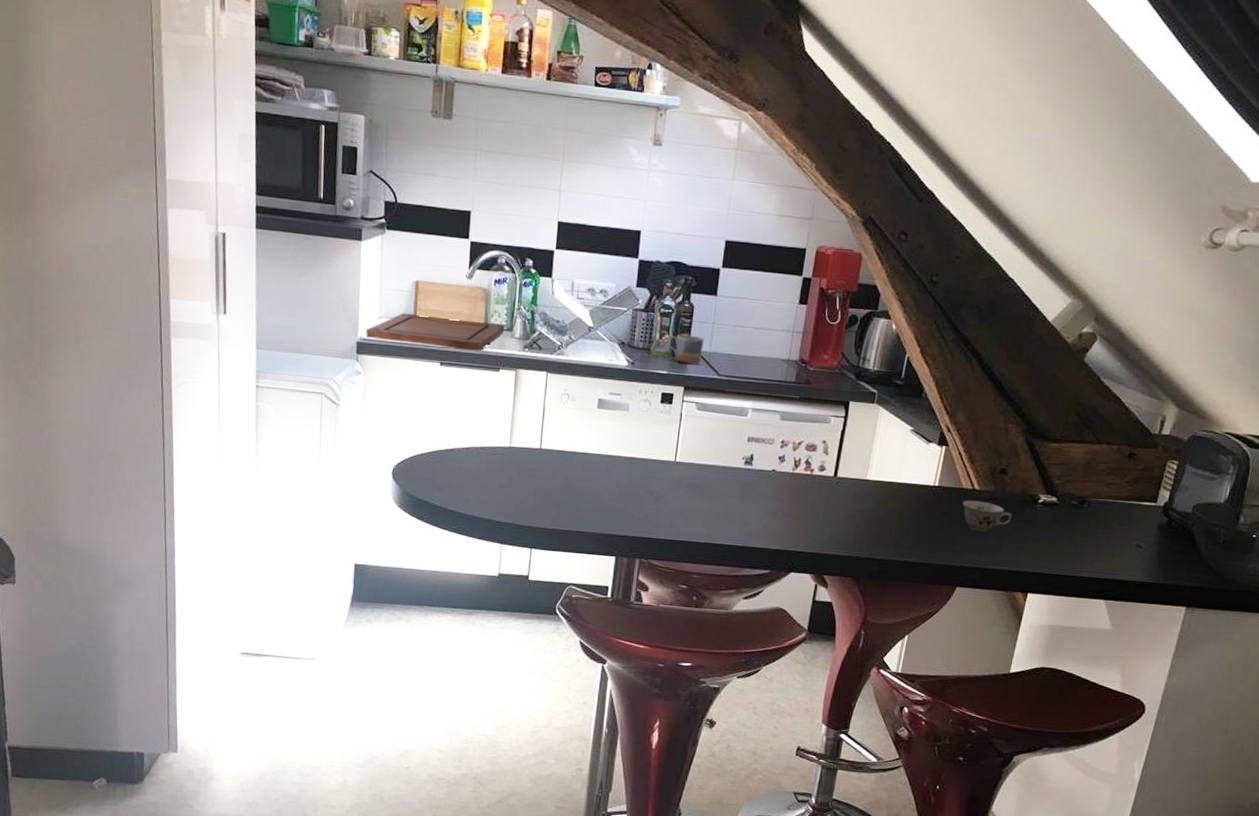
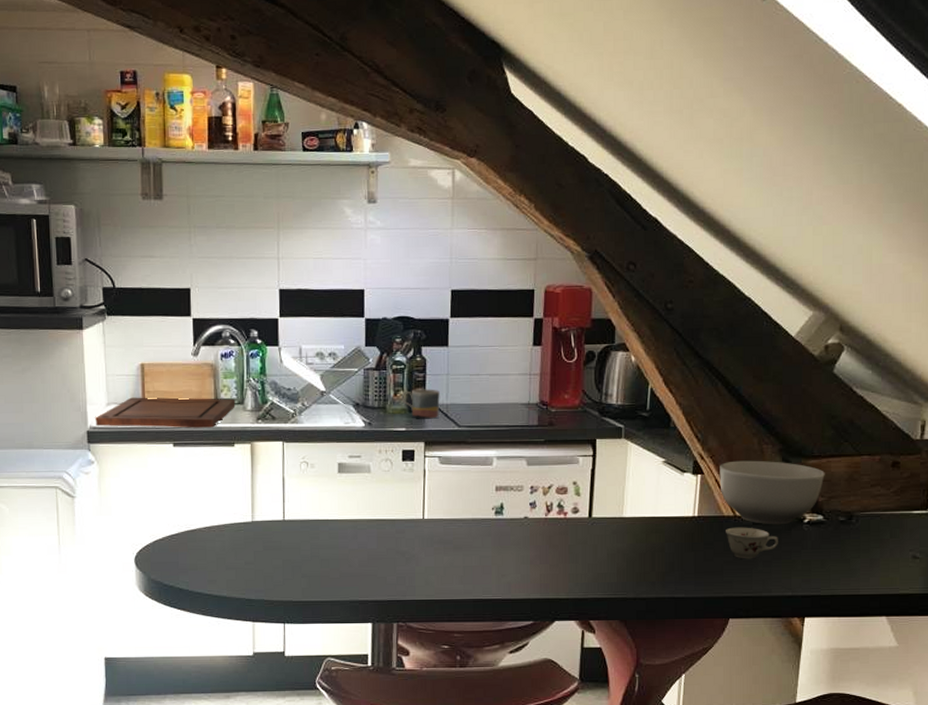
bowl: none [963,436,1064,503] -> present [720,460,825,525]

